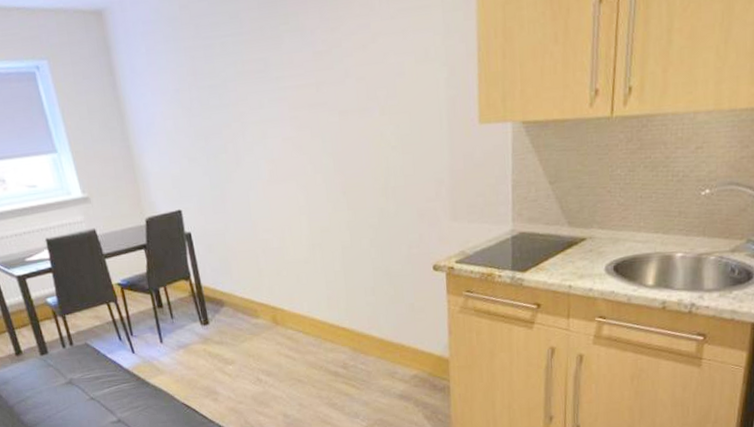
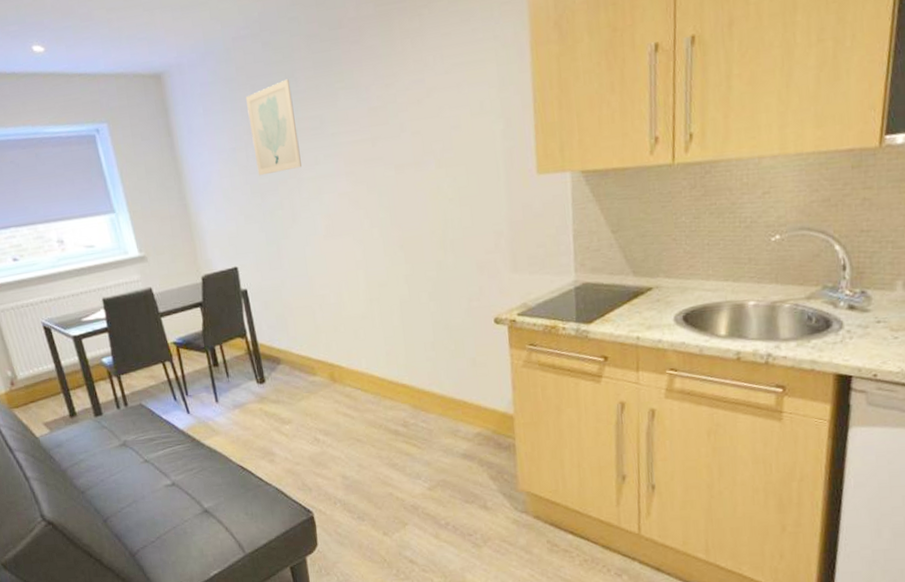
wall art: none [190,19,246,119] -> present [246,79,302,176]

